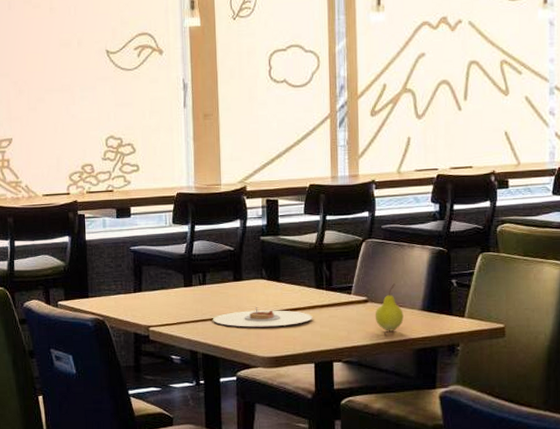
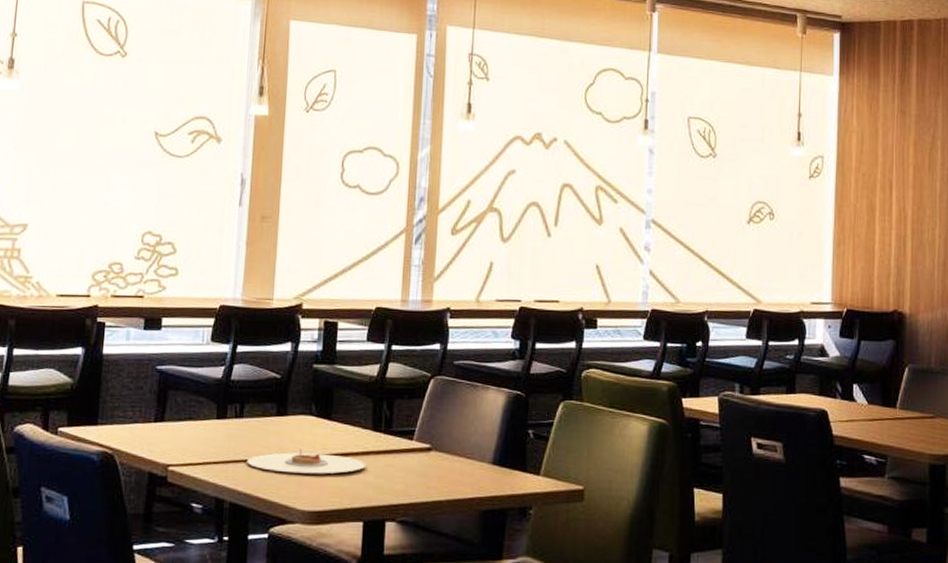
fruit: present [375,283,404,331] -> none [438,430,471,487]

